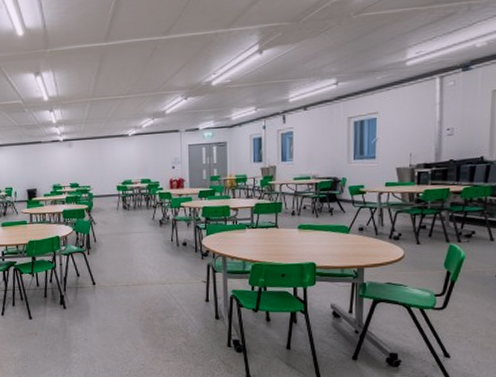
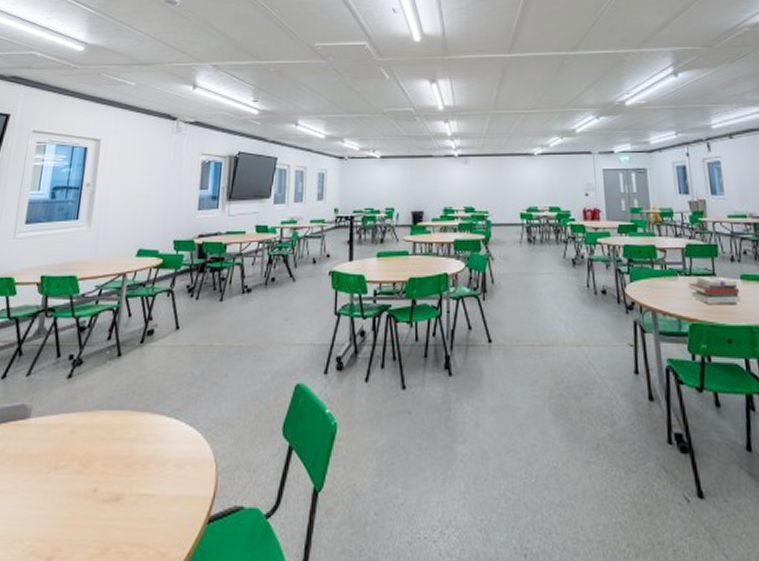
books: none [254,227,296,249] -> present [688,276,741,305]

